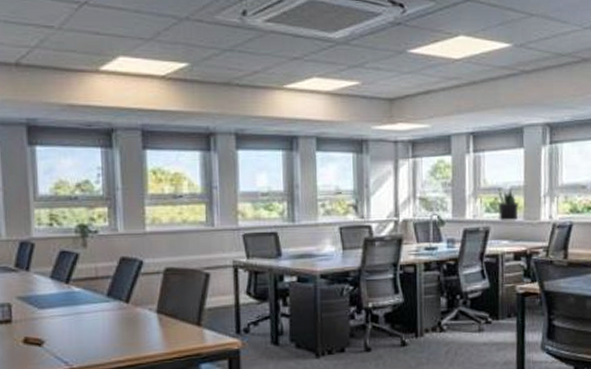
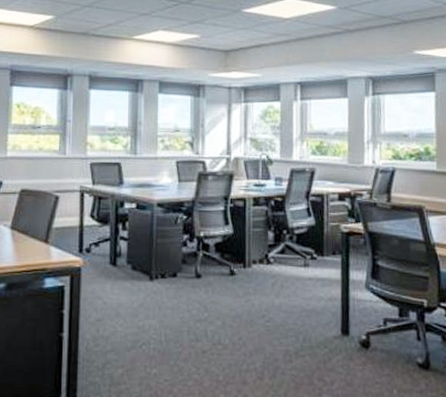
planter: present [498,188,520,221] -> none [323,134,344,164]

